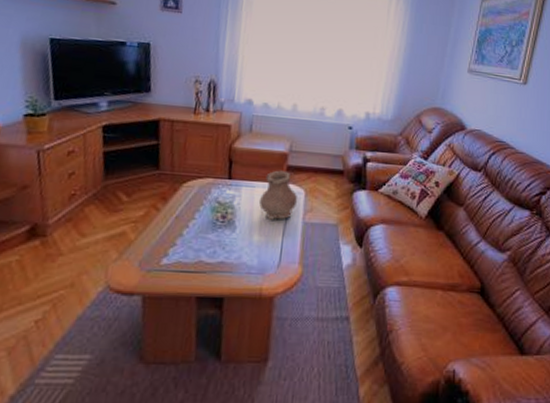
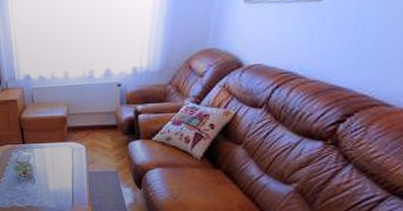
vase: present [259,170,298,220] -> none [50,131,81,172]

